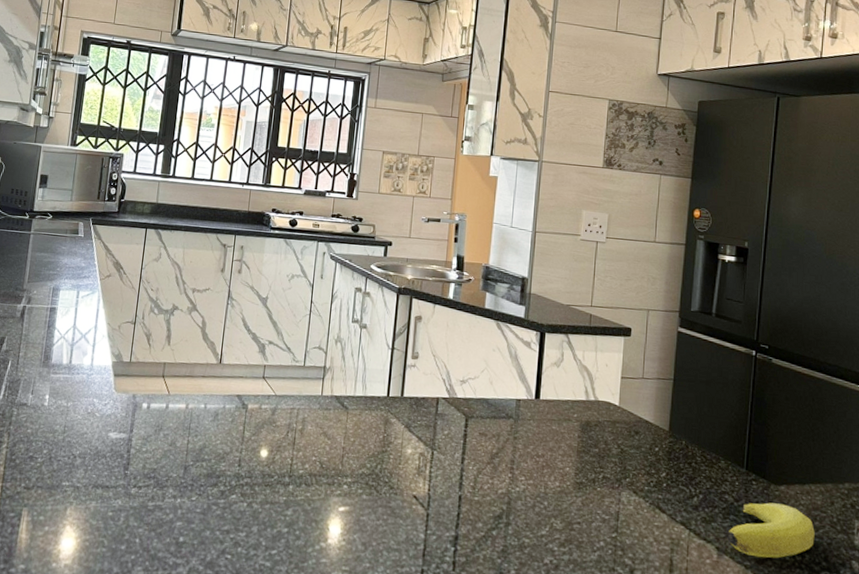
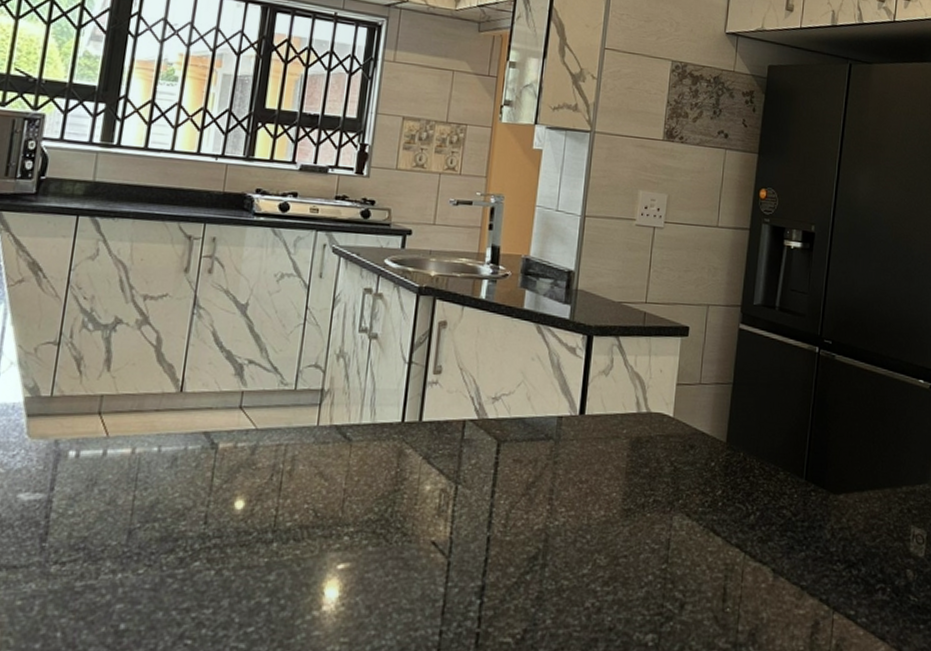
banana: present [727,502,815,559] -> none [784,514,872,576]

